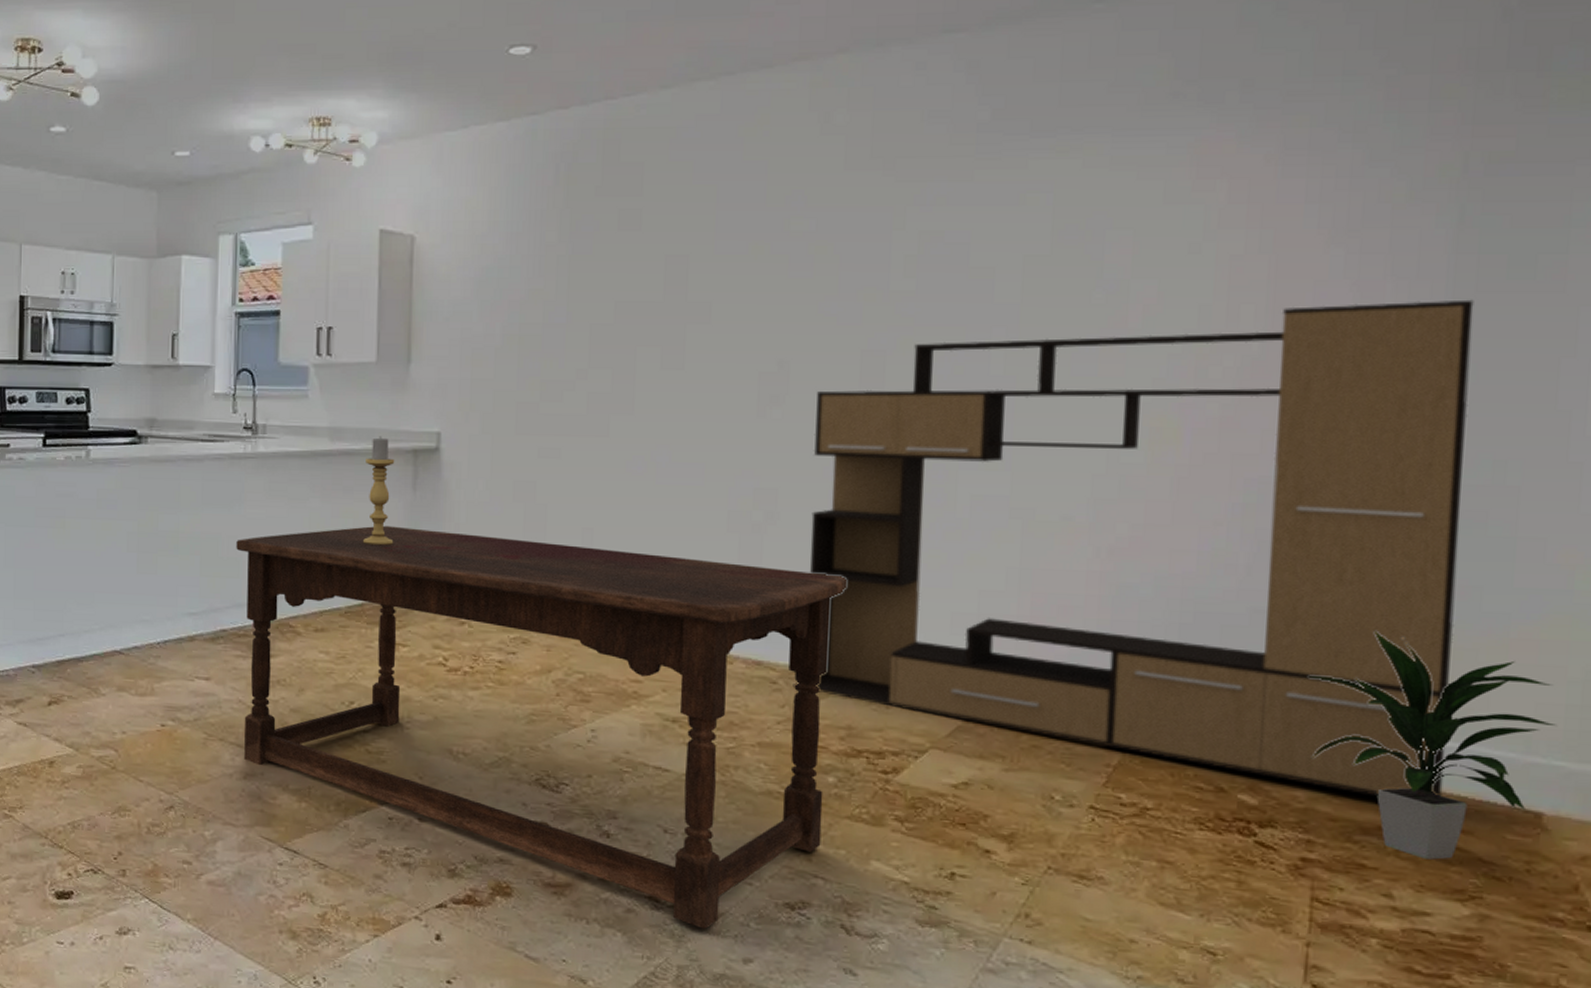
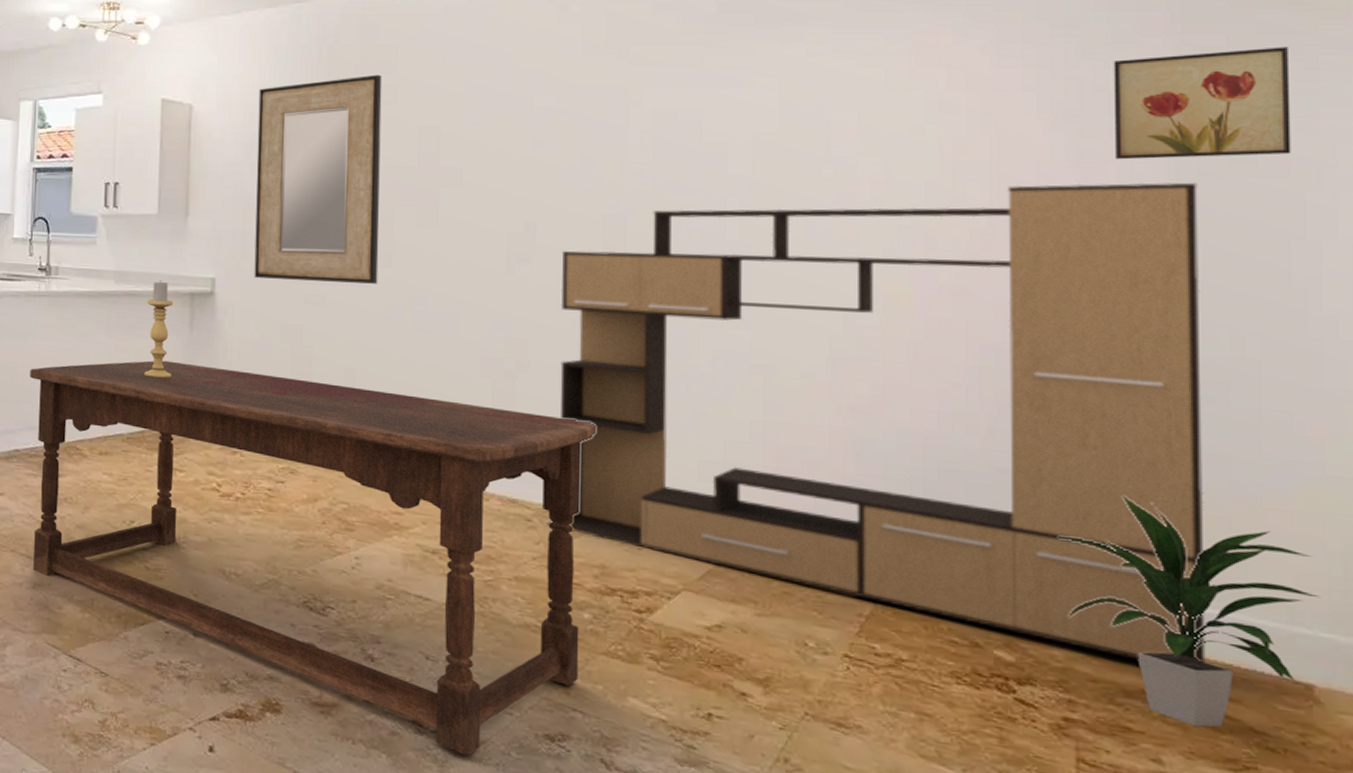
home mirror: none [483,197,626,434] -> present [254,74,383,284]
wall art: none [1394,150,1577,277] -> present [1113,47,1291,160]

